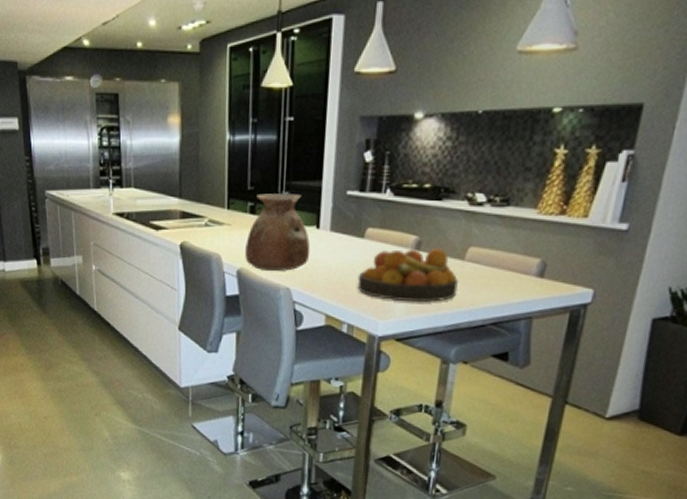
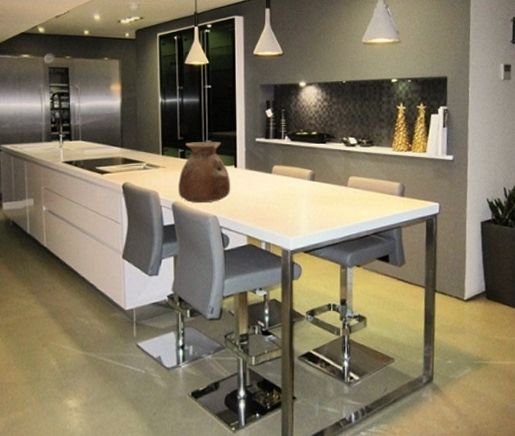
fruit bowl: present [357,249,458,302] -> none [270,179,345,220]

